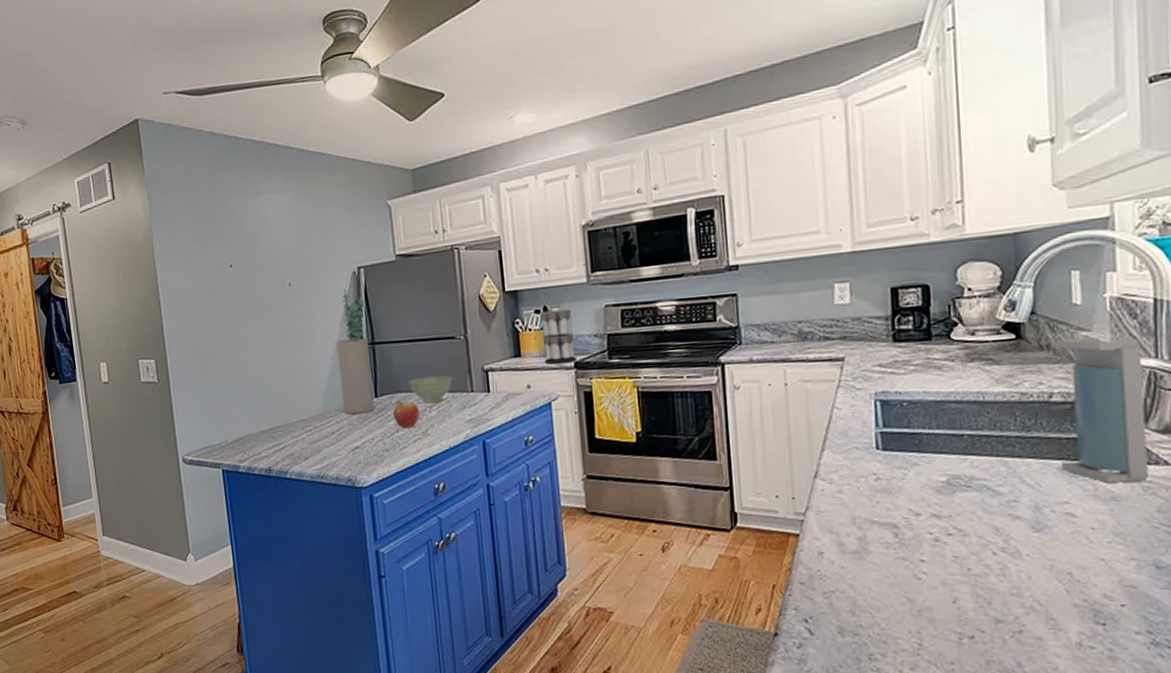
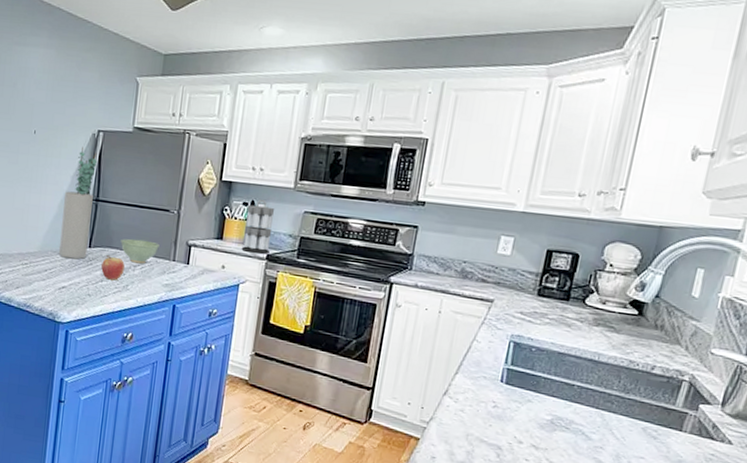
soap dispenser: present [1055,337,1148,483] -> none [646,323,737,453]

